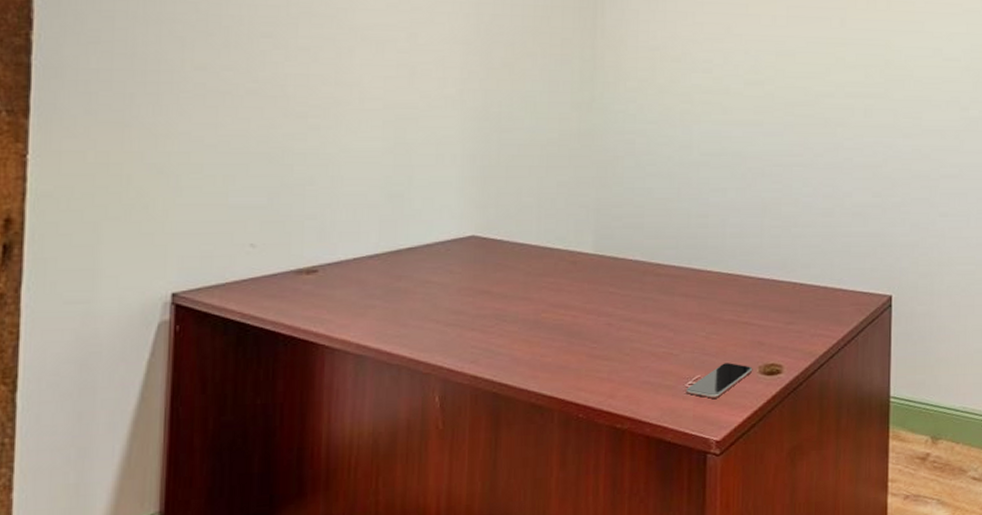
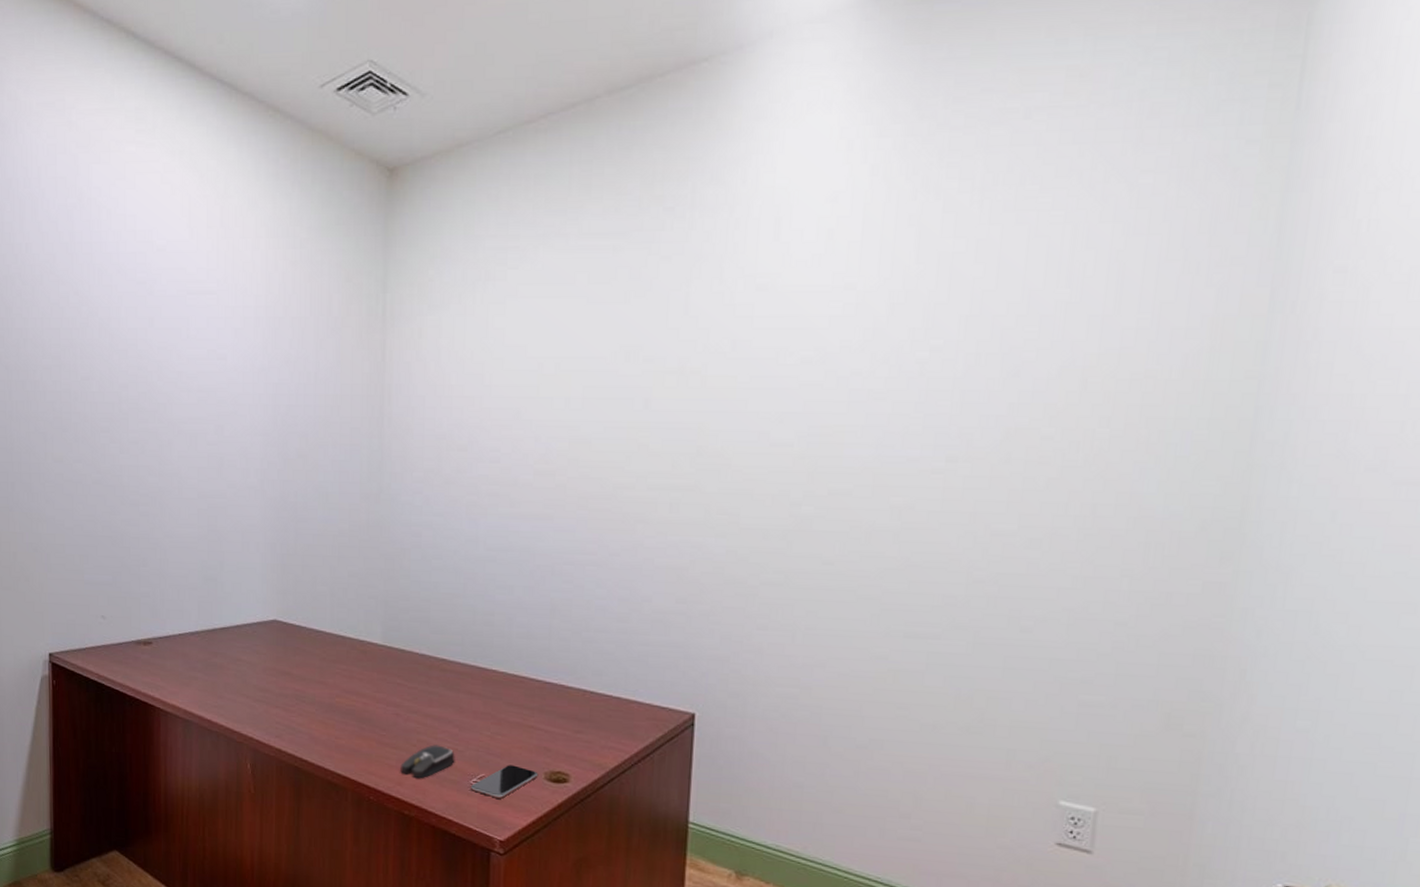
computer mouse: none [612,351,670,388] -> present [400,745,455,778]

